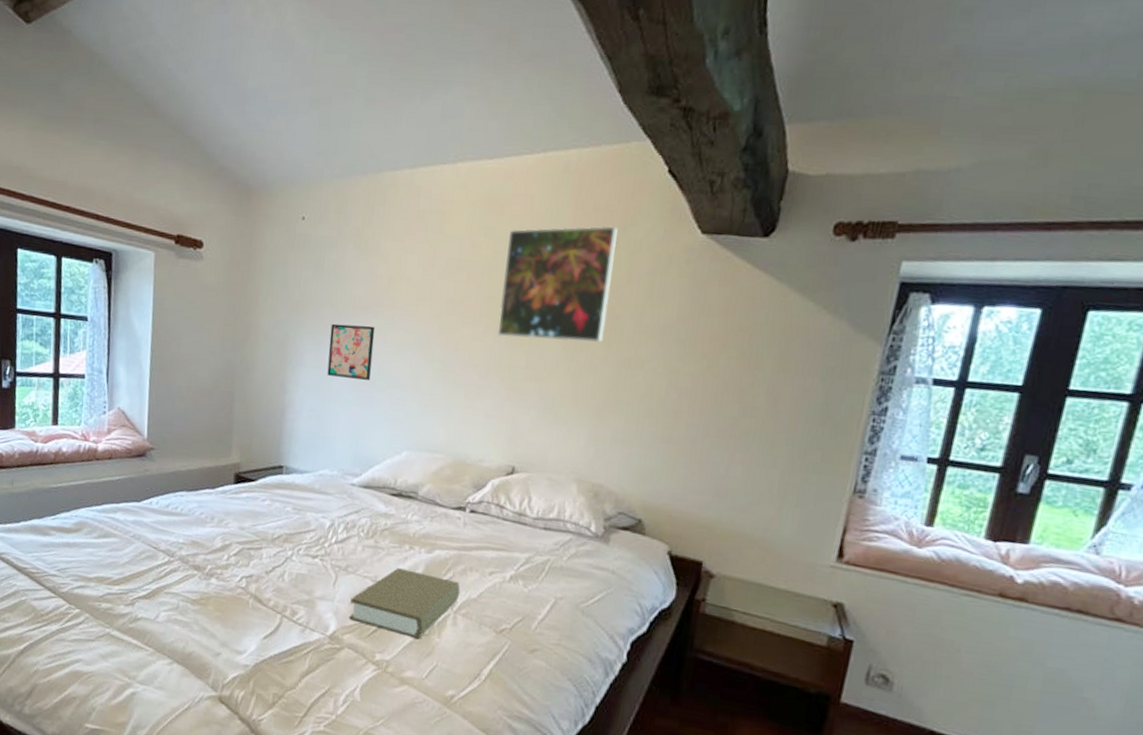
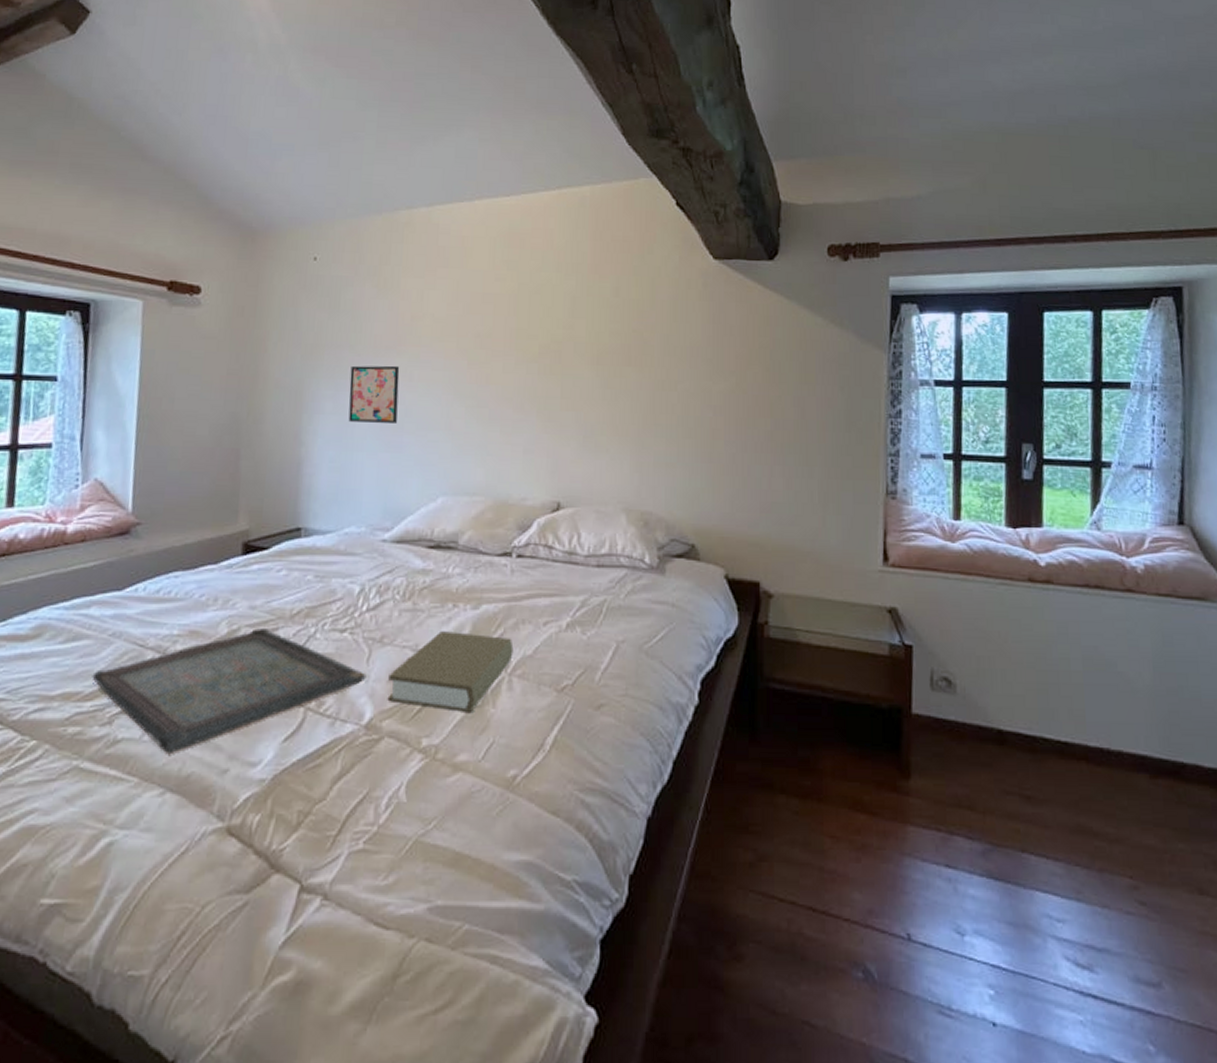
serving tray: none [118,546,333,635] -> present [92,628,367,753]
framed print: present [497,225,618,342] -> none [529,255,636,369]

